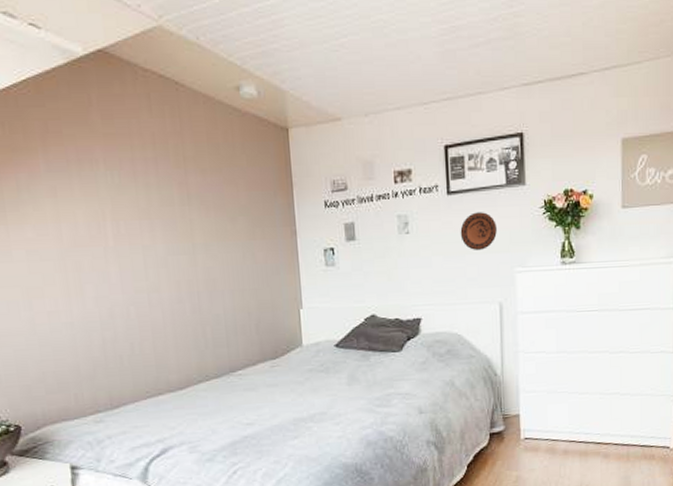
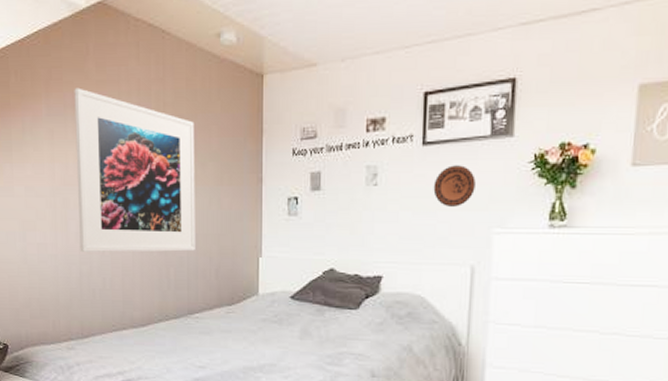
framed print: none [77,141,232,317] -> present [74,87,195,252]

